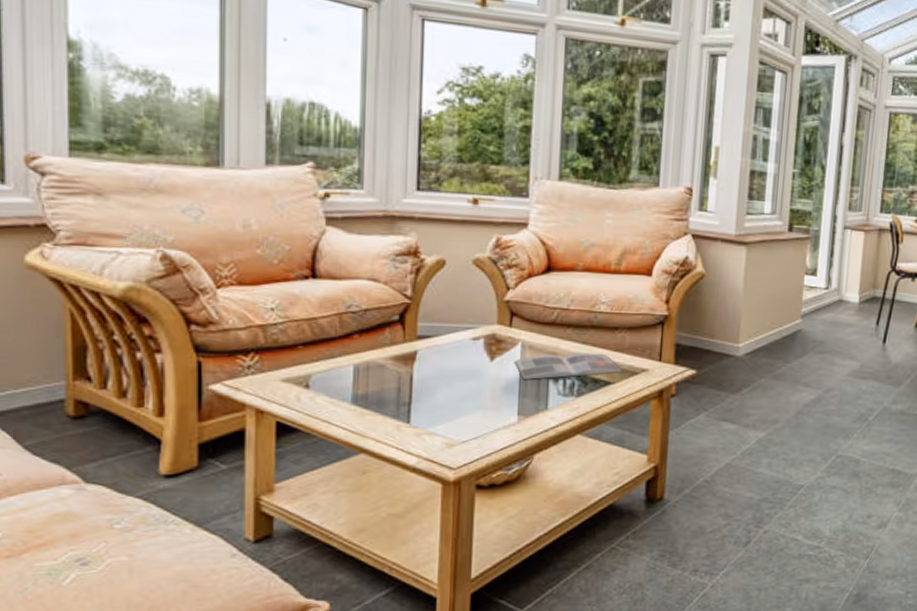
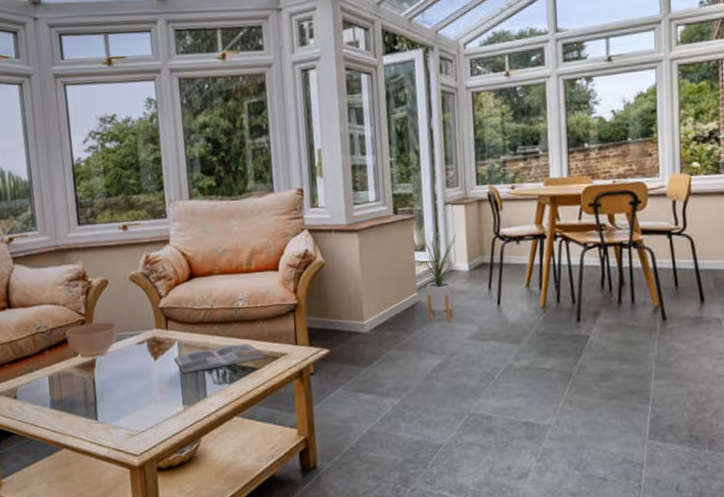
bowl: none [383,308,450,349] -> present [65,322,118,358]
house plant: none [799,252,853,356] -> present [409,228,463,323]

